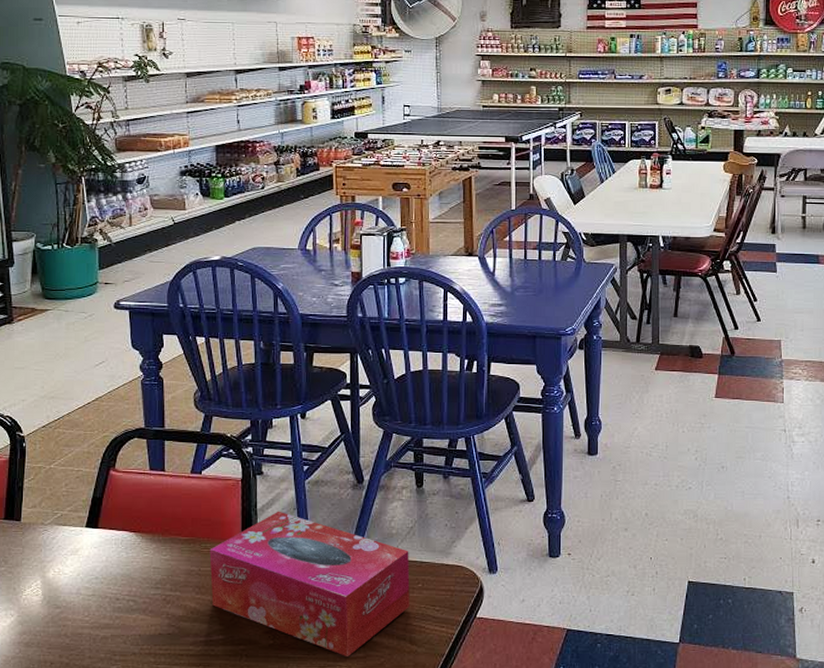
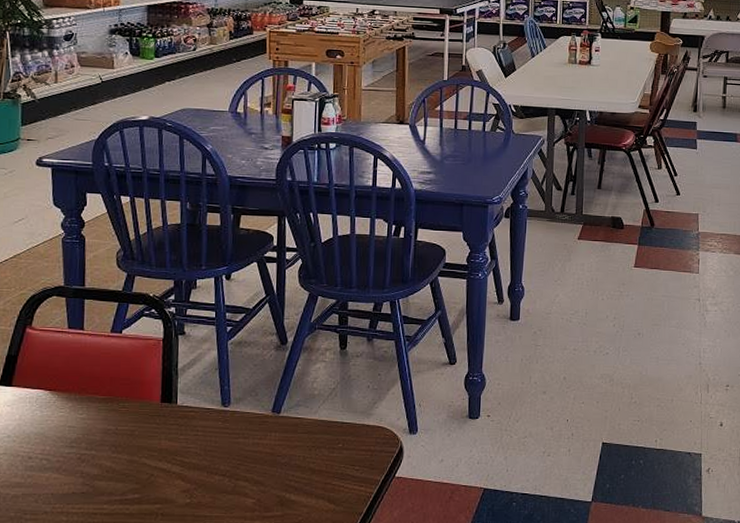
tissue box: present [209,511,410,658] -> none [127,371,331,516]

